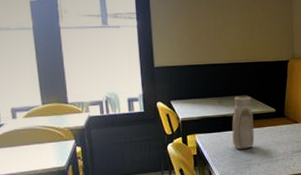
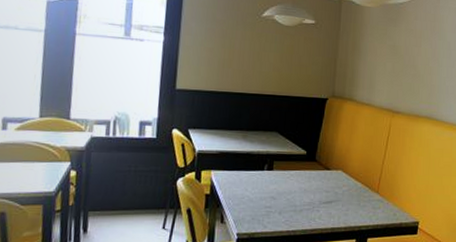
vase: present [232,96,255,149] -> none [253,132,281,193]

